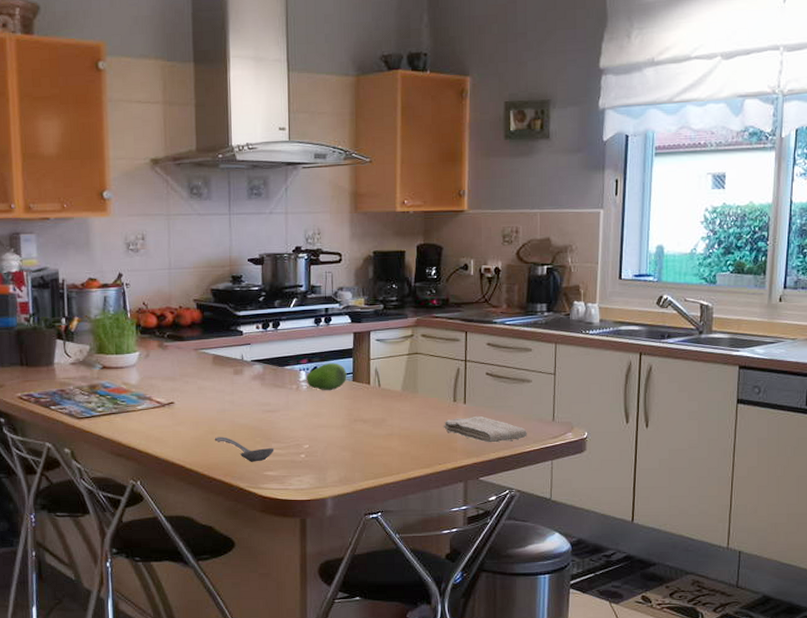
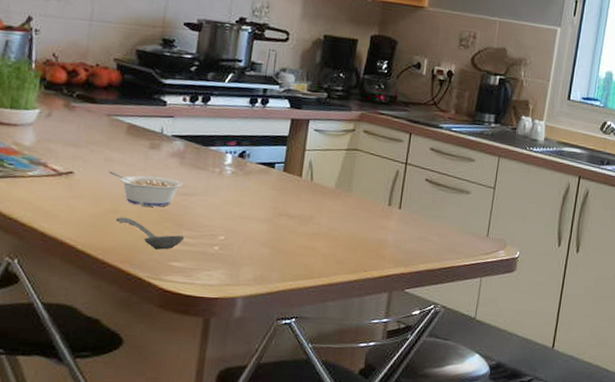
legume: none [202,397,266,425] -> present [108,170,183,207]
fruit: present [307,362,347,390] -> none [232,148,278,179]
washcloth: present [443,416,527,443] -> none [374,223,460,254]

